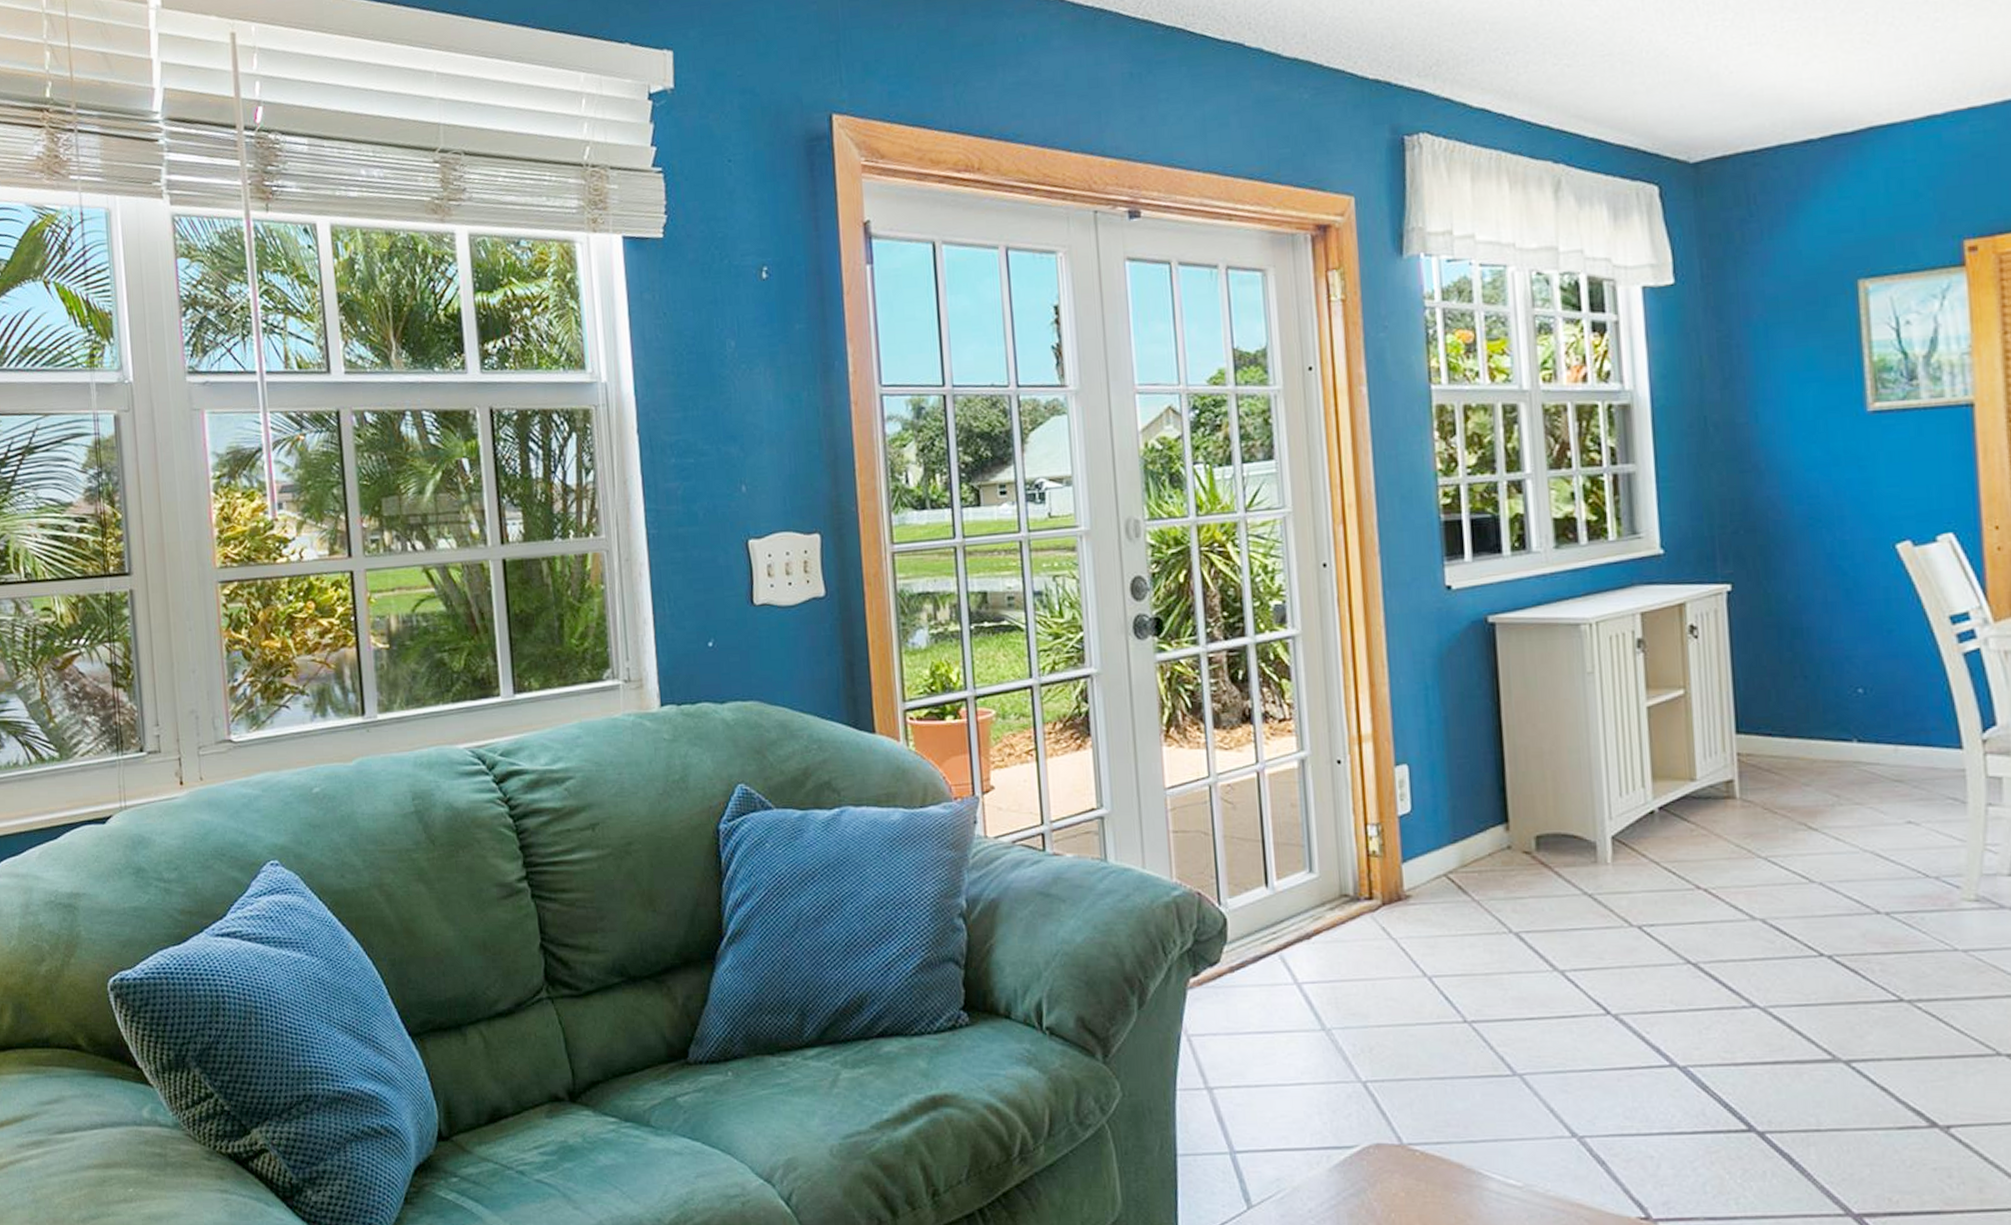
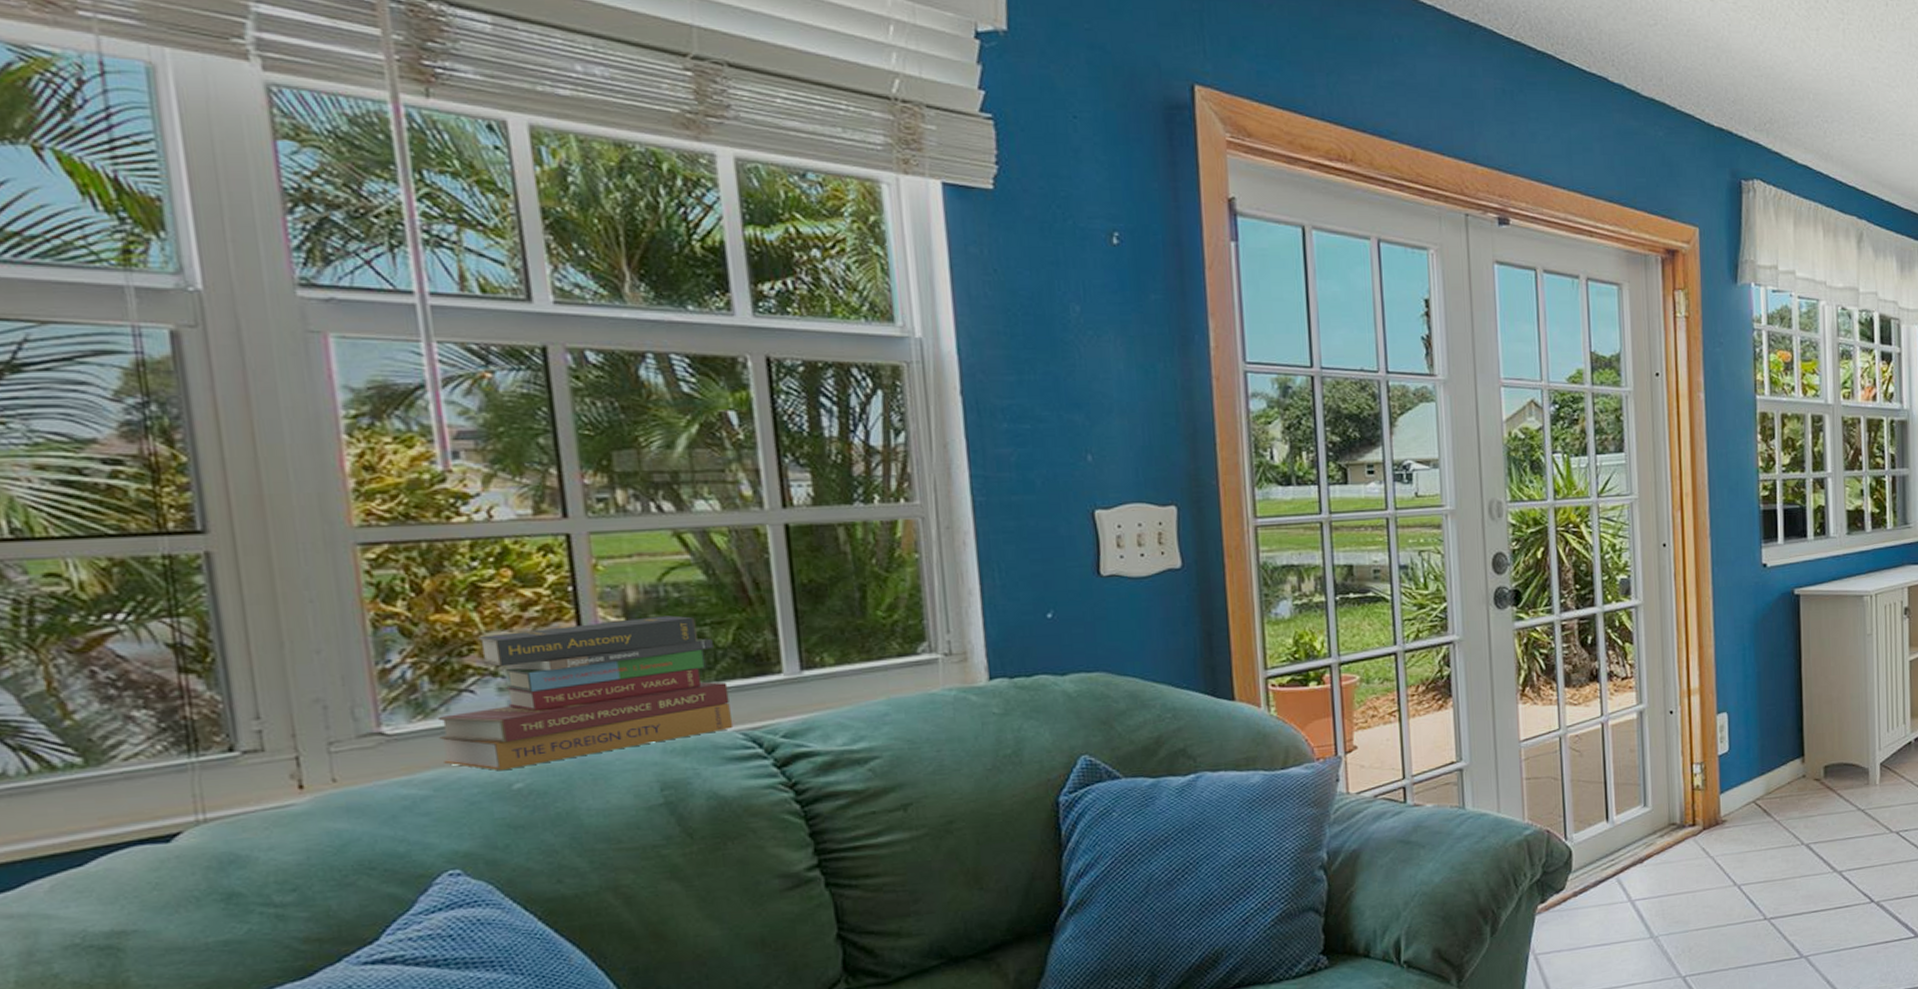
books: none [265,642,464,777] -> present [437,615,734,771]

